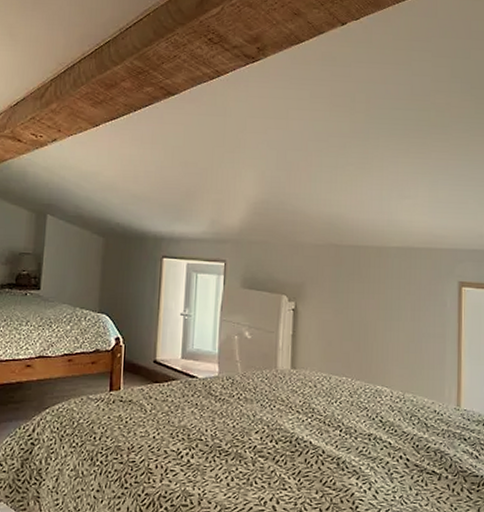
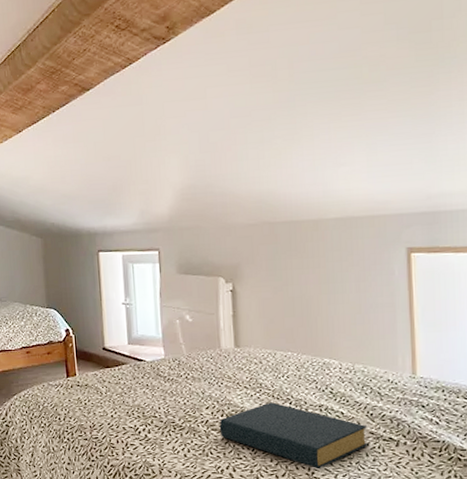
hardback book: none [266,429,413,503] -> present [219,402,369,470]

